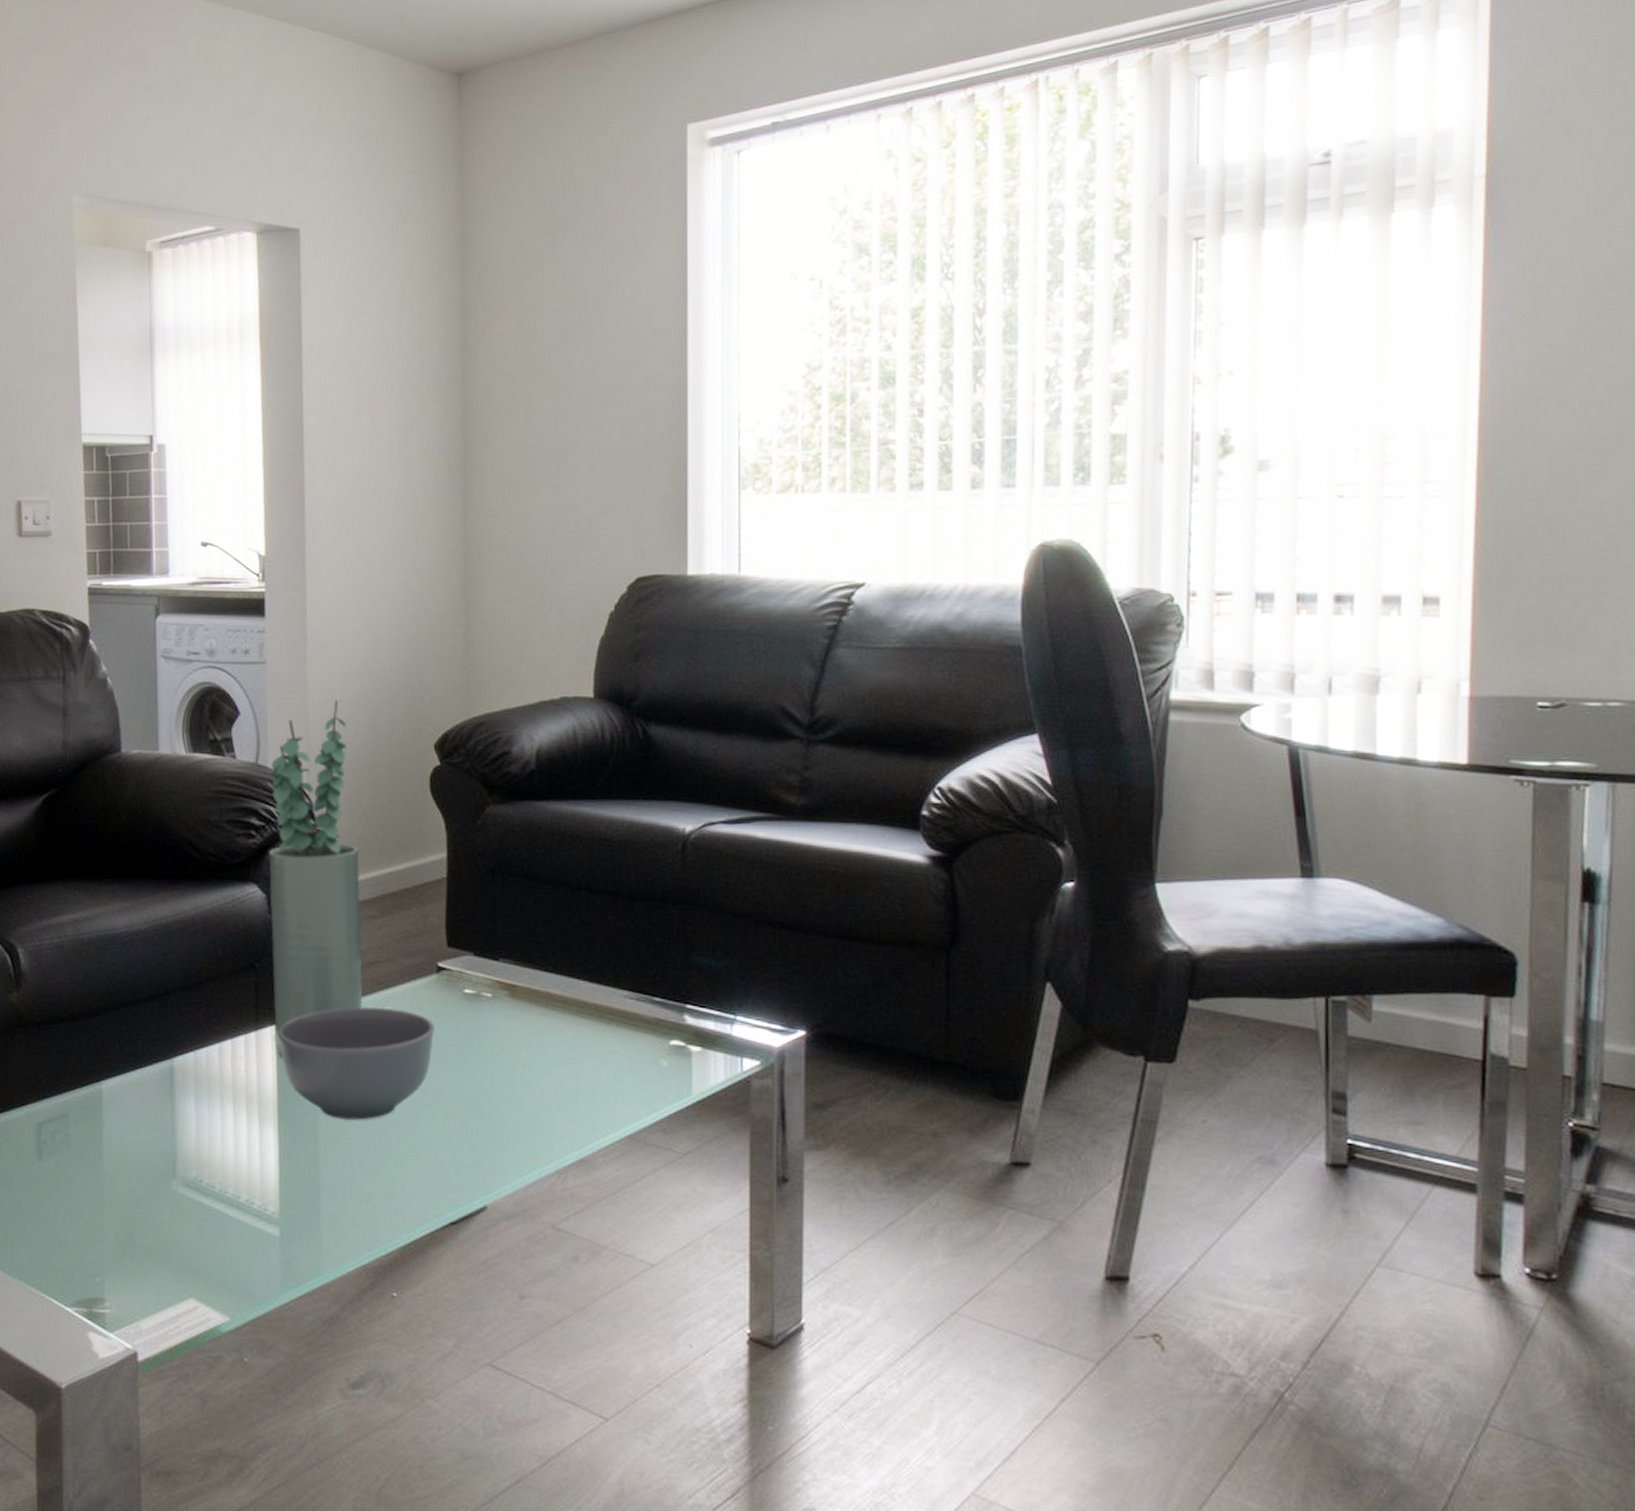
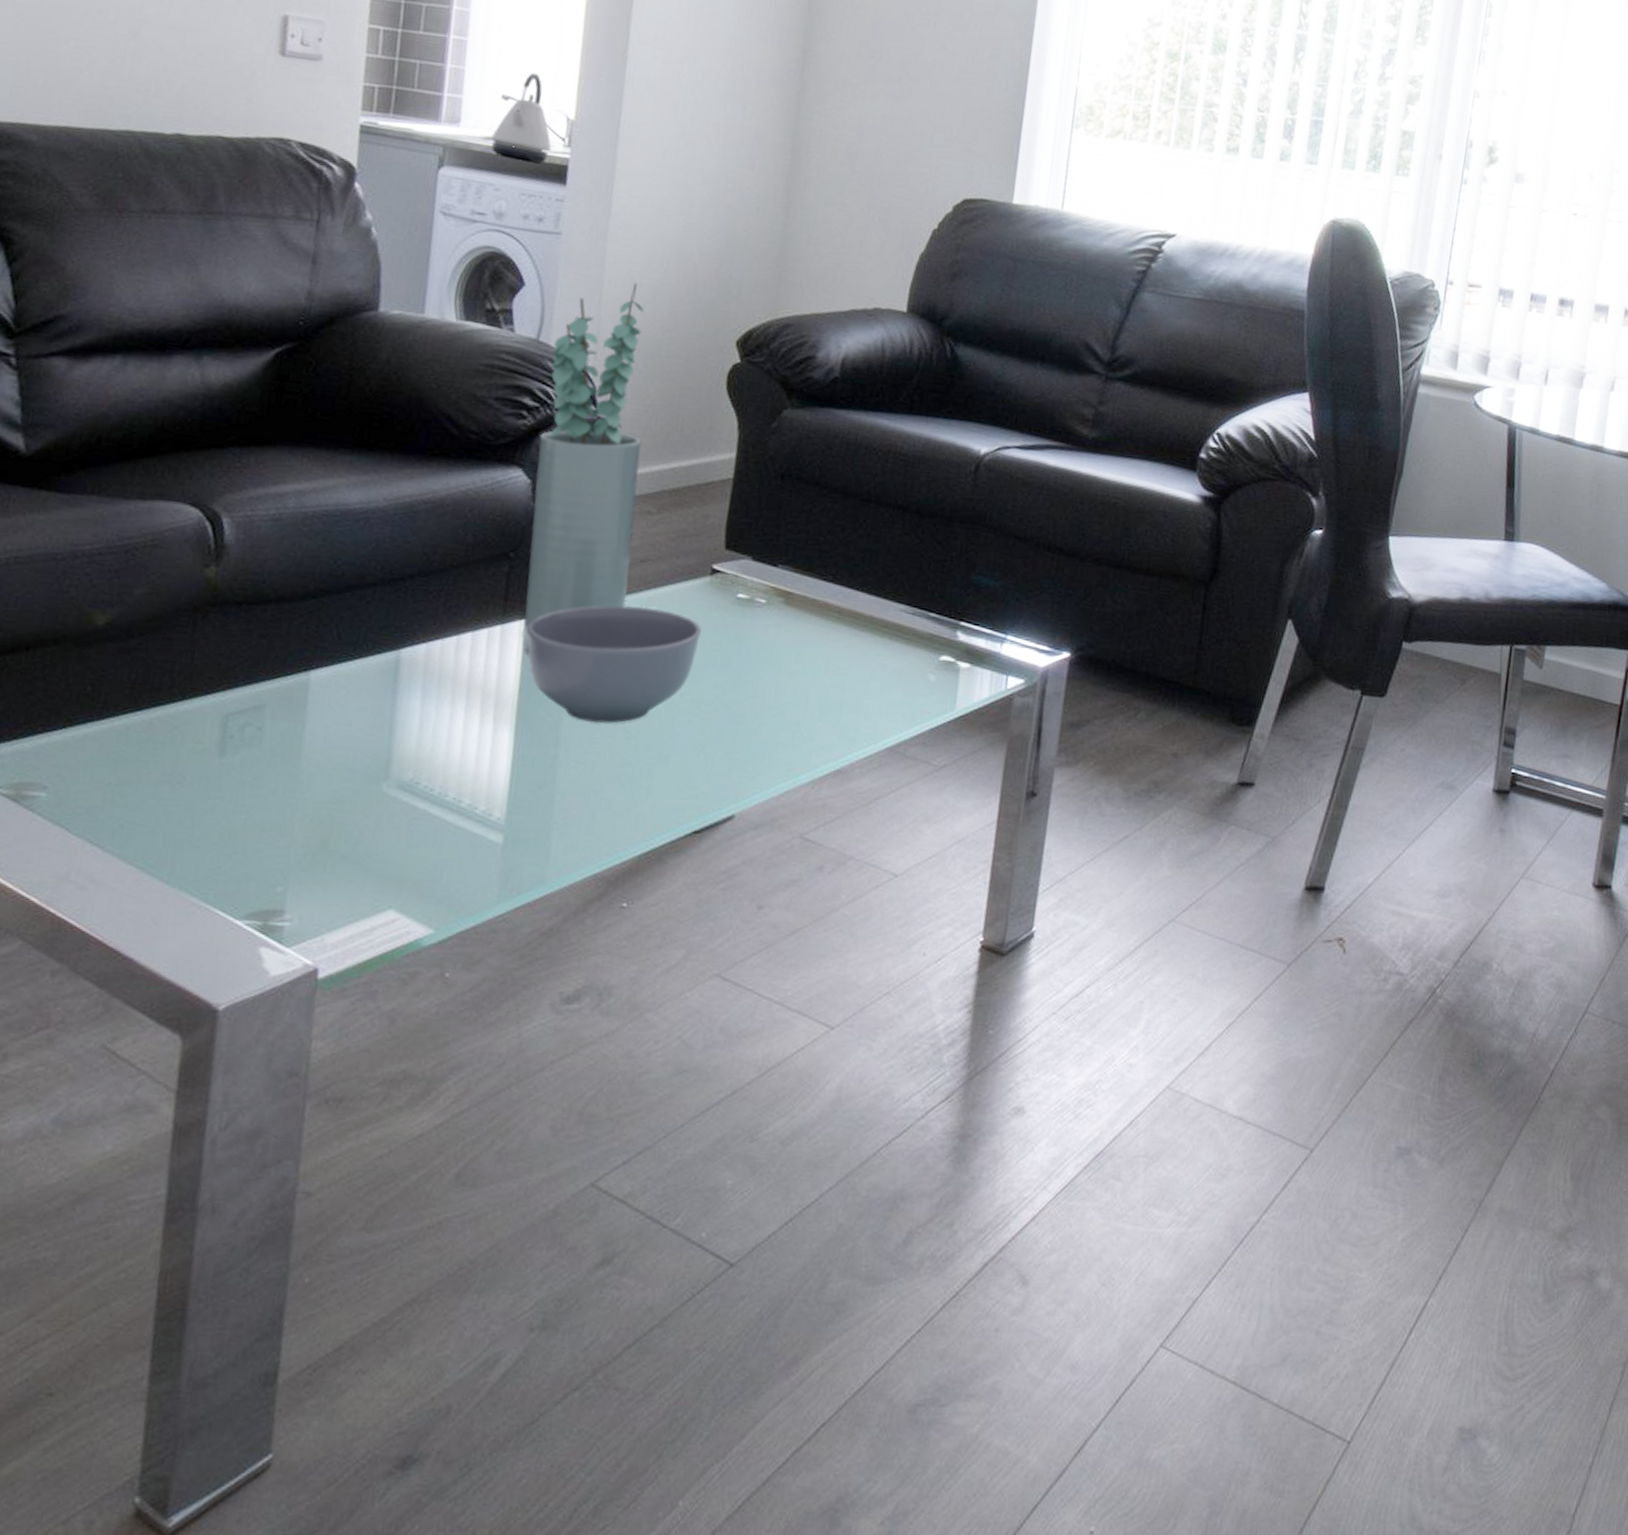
kettle: none [197,517,248,600] -> present [491,72,552,164]

